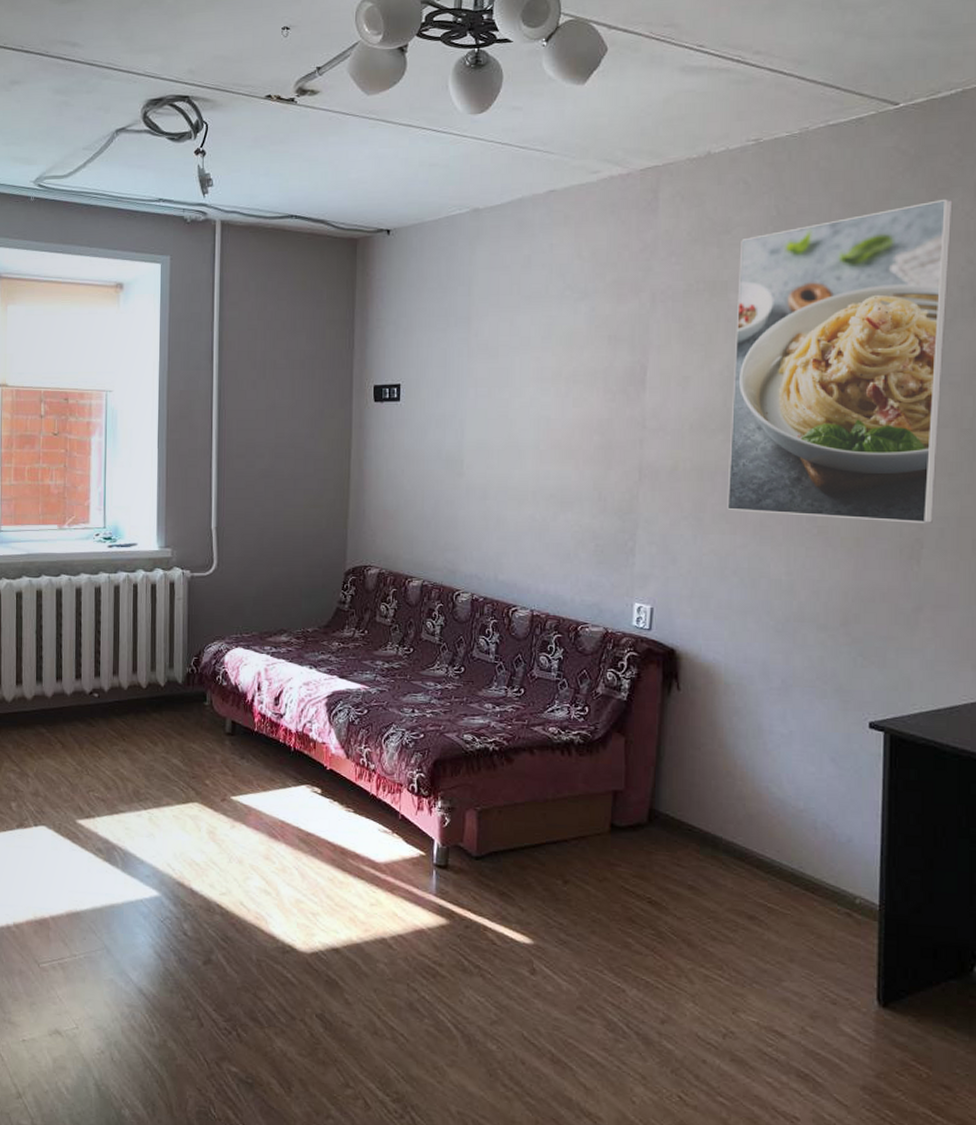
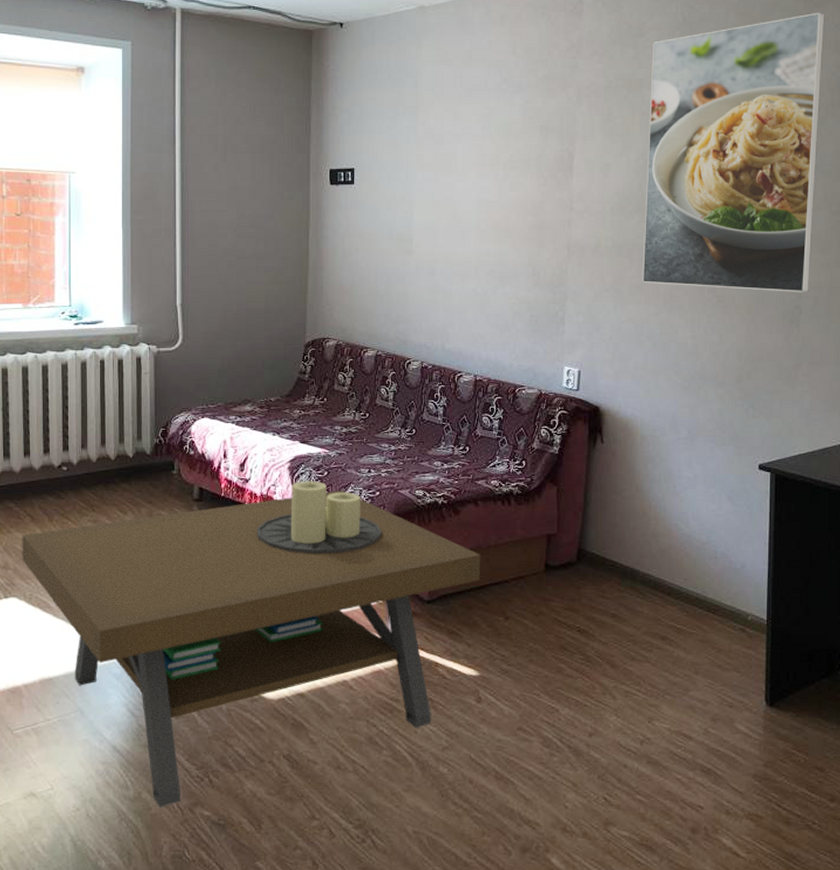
coffee table: none [52,718,537,1058] -> present [22,481,481,807]

